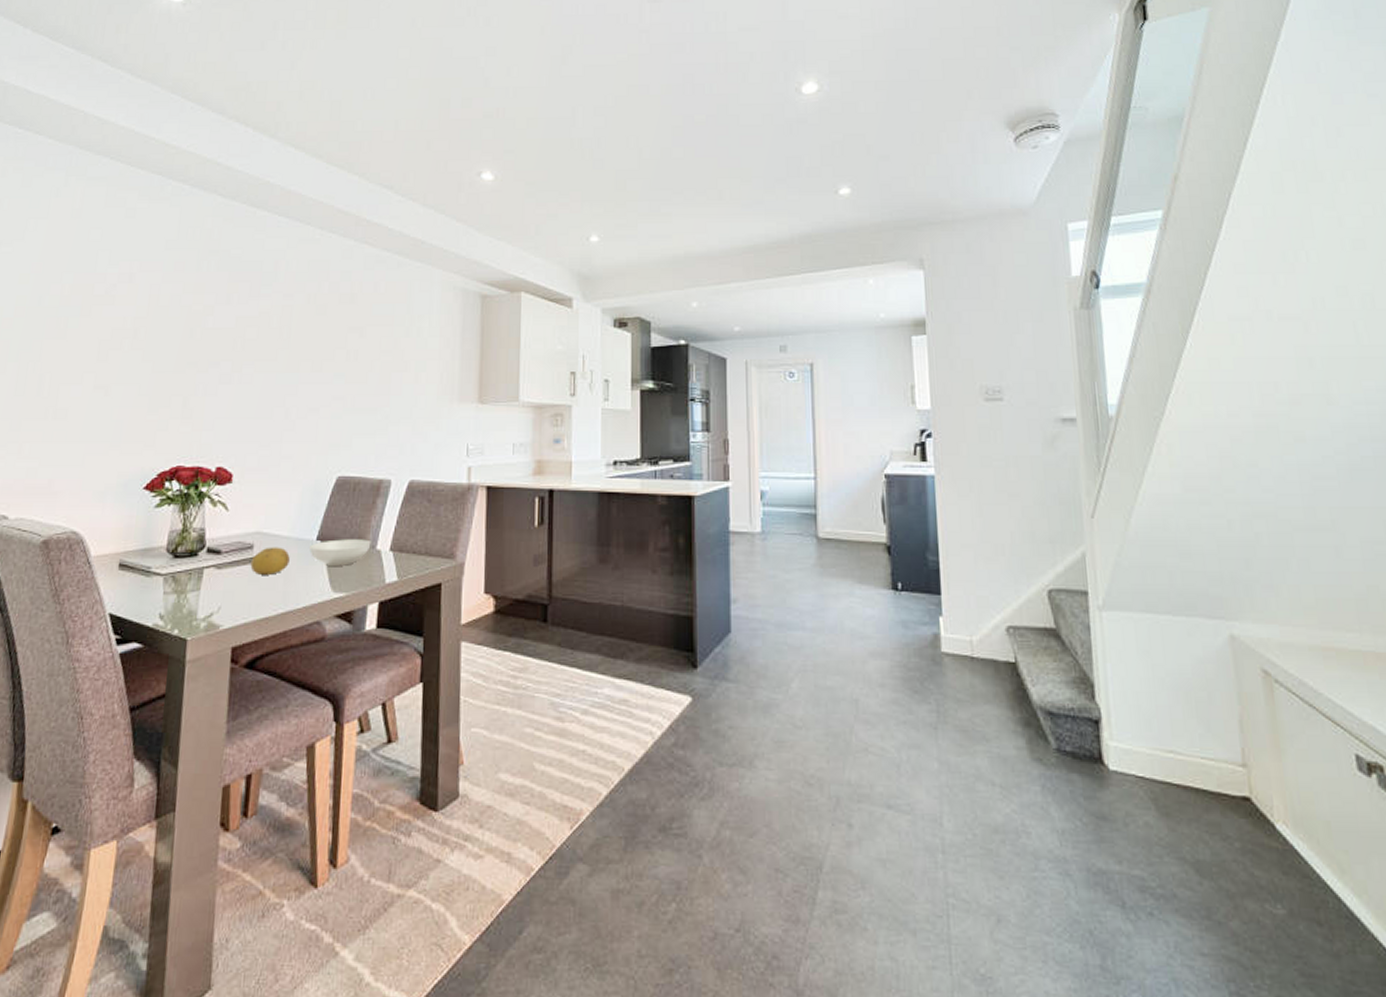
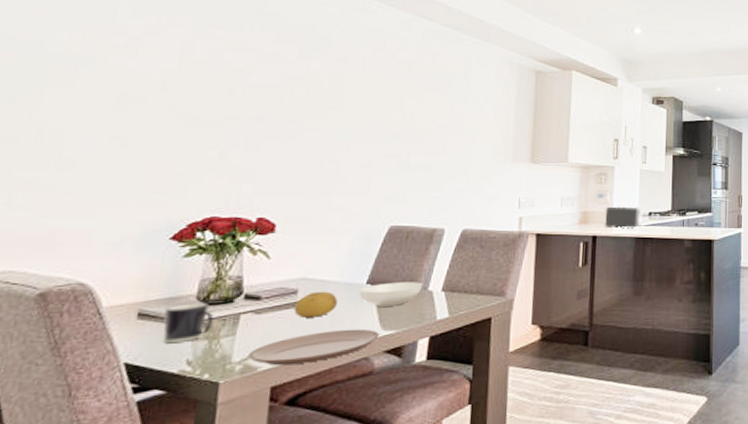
mug: none [139,555,182,596] -> present [163,303,214,344]
plate: none [210,589,330,625] -> present [247,328,380,366]
toaster: none [563,455,605,481] -> present [605,208,642,229]

